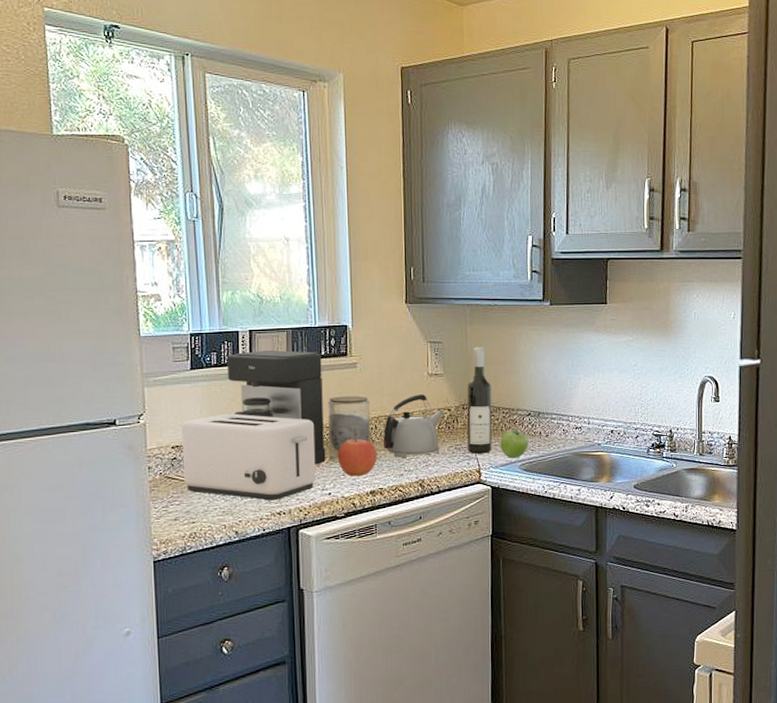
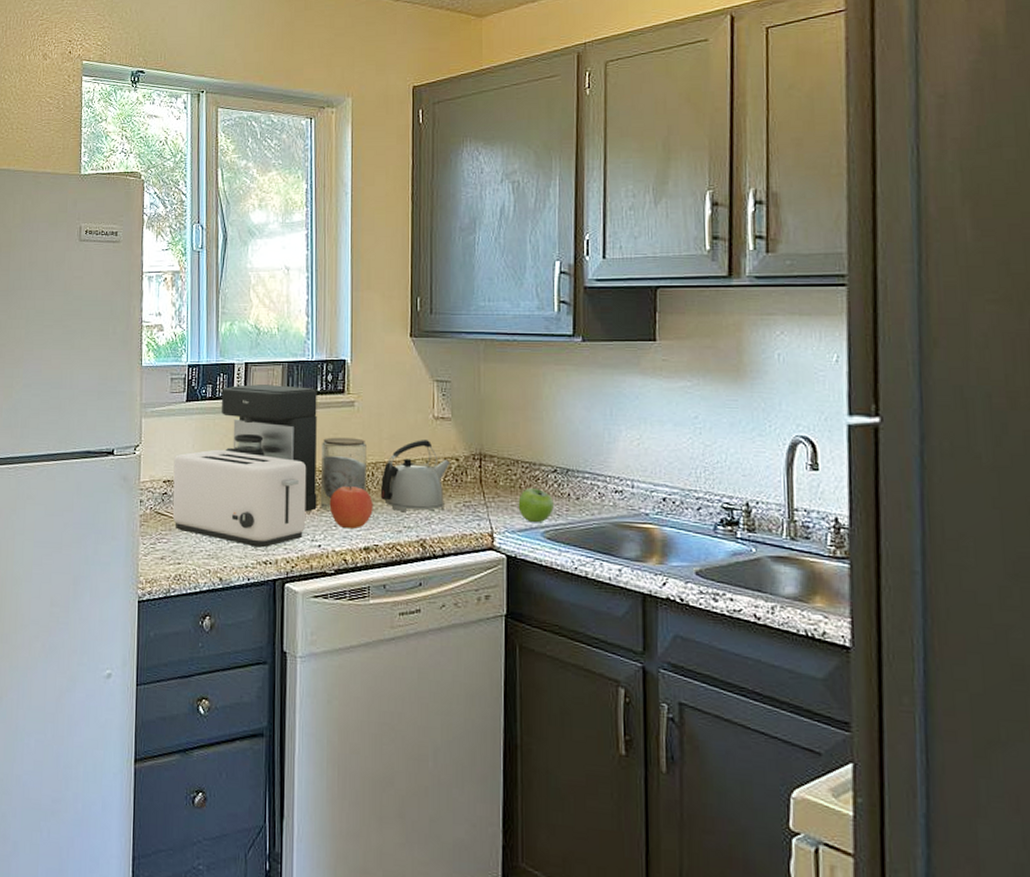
bottle: present [466,347,492,454] -> none [477,388,509,514]

